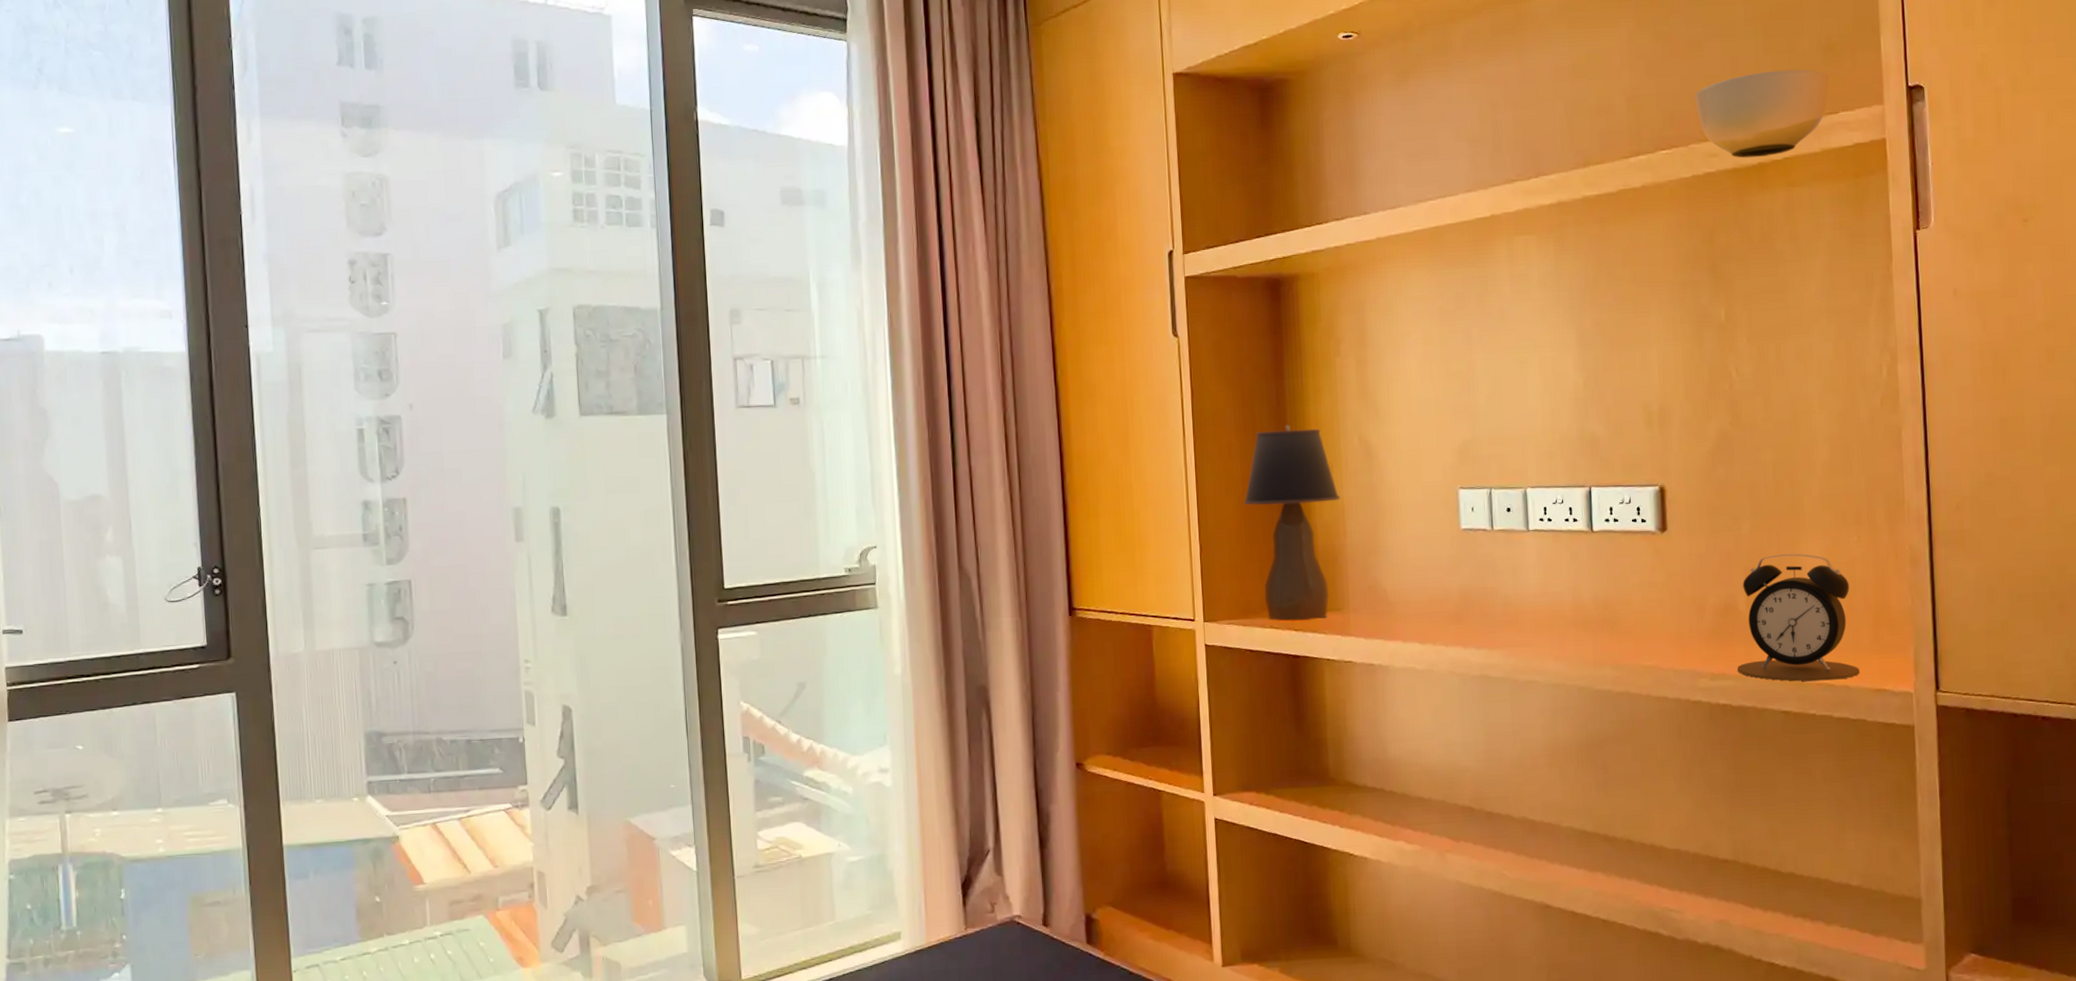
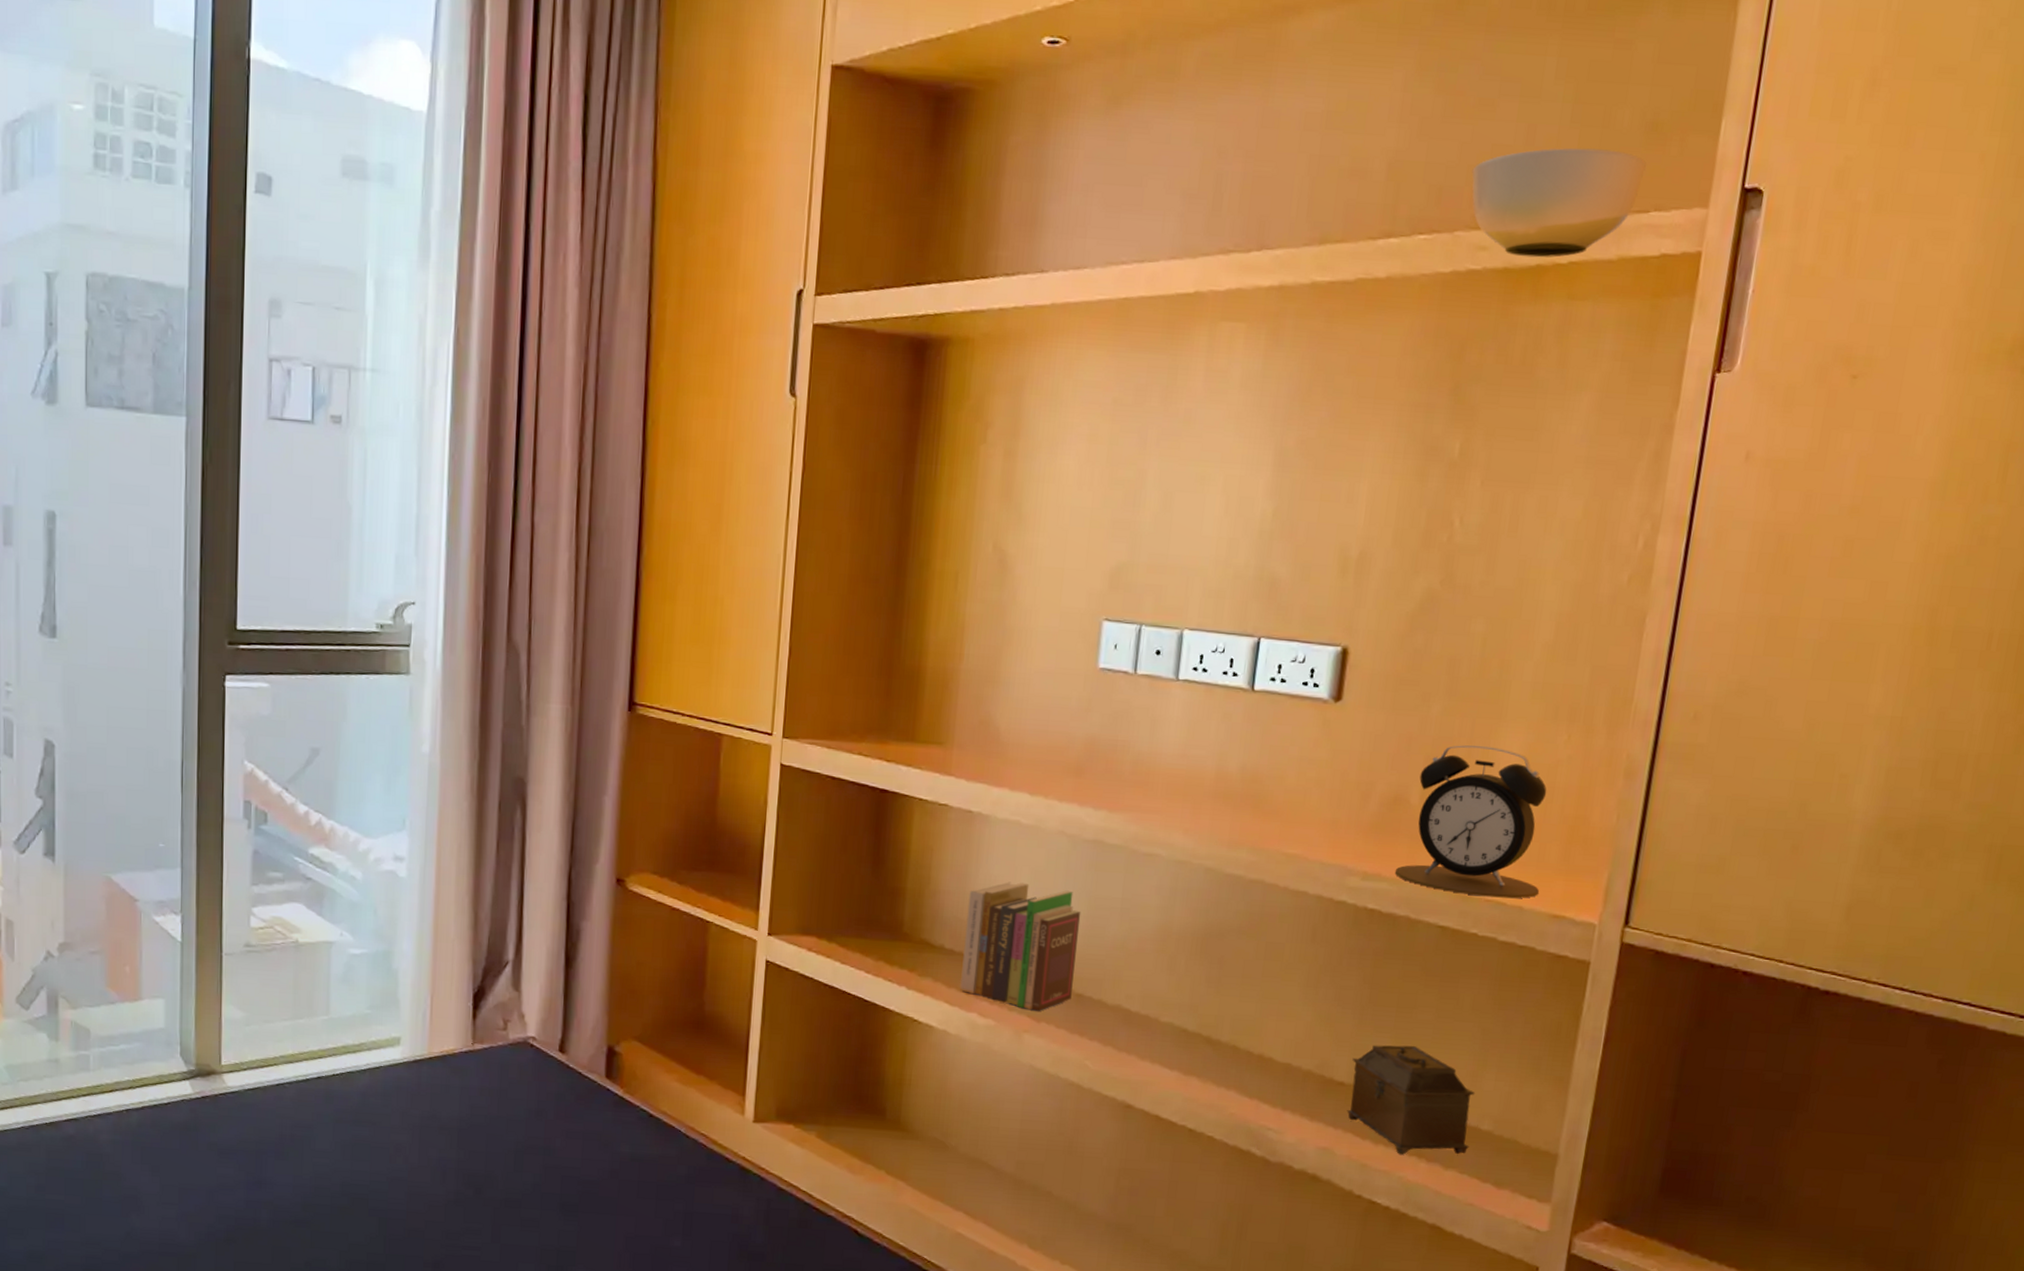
table lamp: present [1243,424,1340,622] -> none [846,519,962,753]
books: none [1381,720,1483,832] -> present [960,881,1081,1011]
decorative box: none [1731,819,1844,918] -> present [1347,1045,1476,1155]

